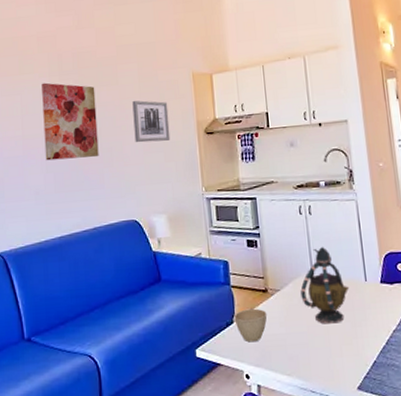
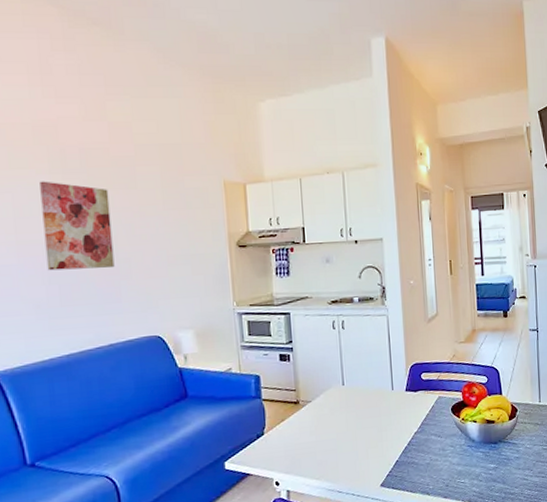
wall art: present [132,100,171,143] -> none [154,208,199,254]
cup: present [234,308,268,343] -> none [264,419,298,452]
teapot: present [300,246,350,324] -> none [331,358,377,431]

